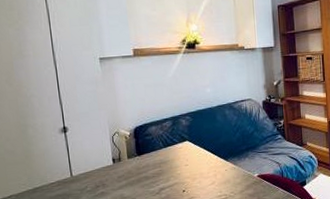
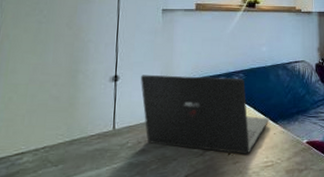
laptop: none [88,121,220,191] -> present [140,74,269,154]

